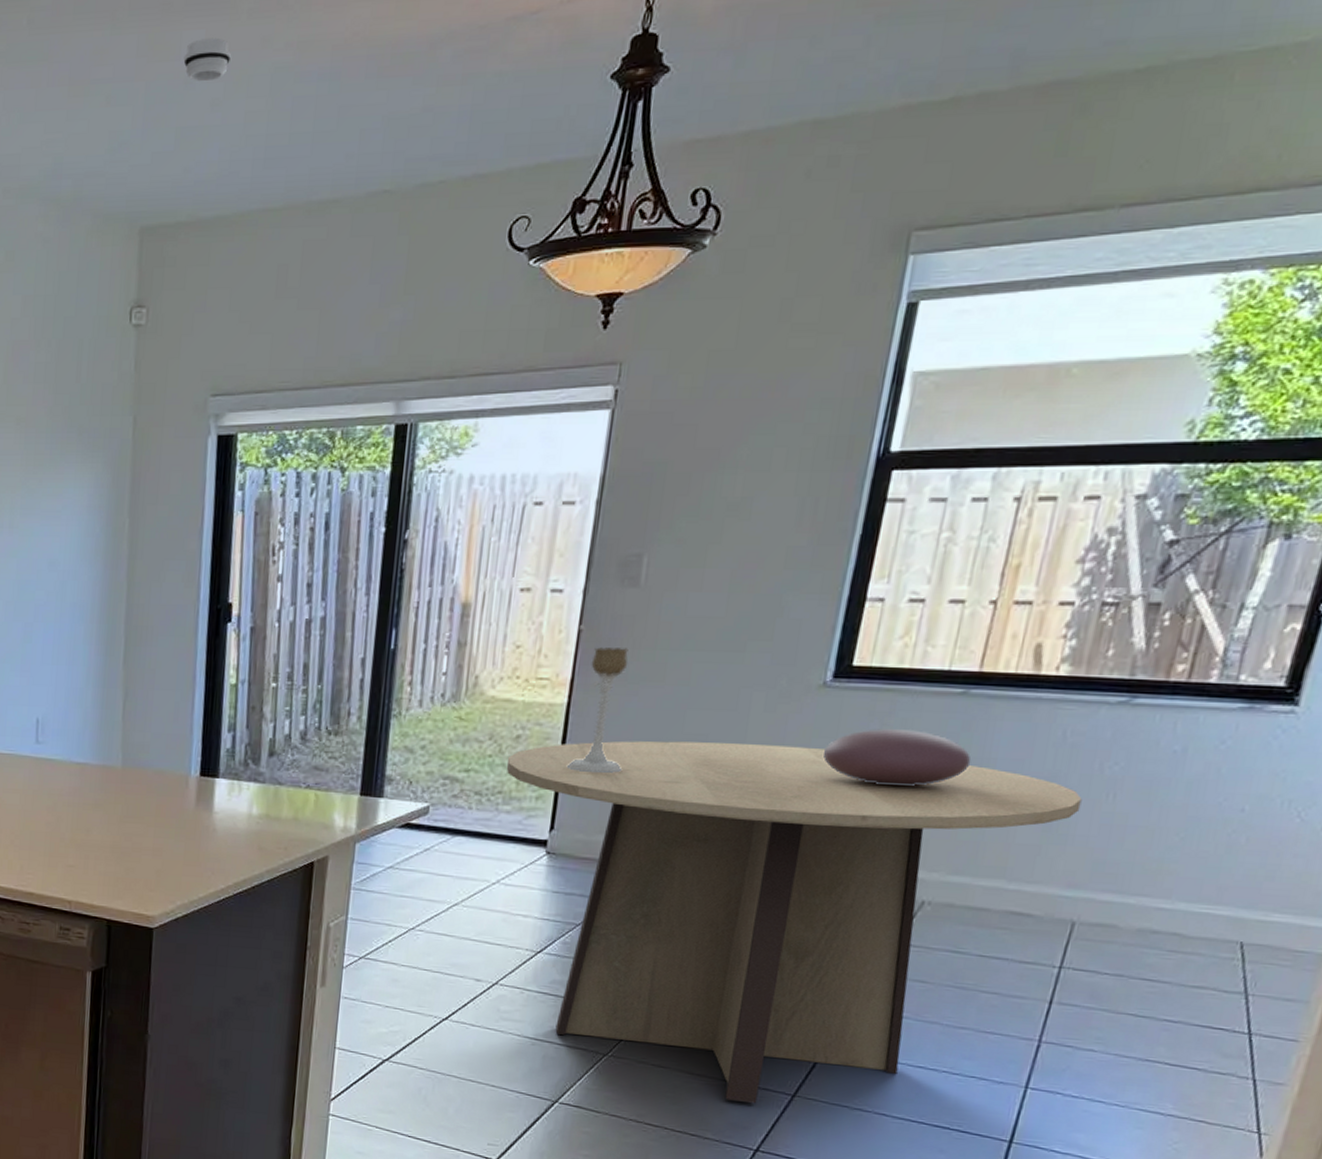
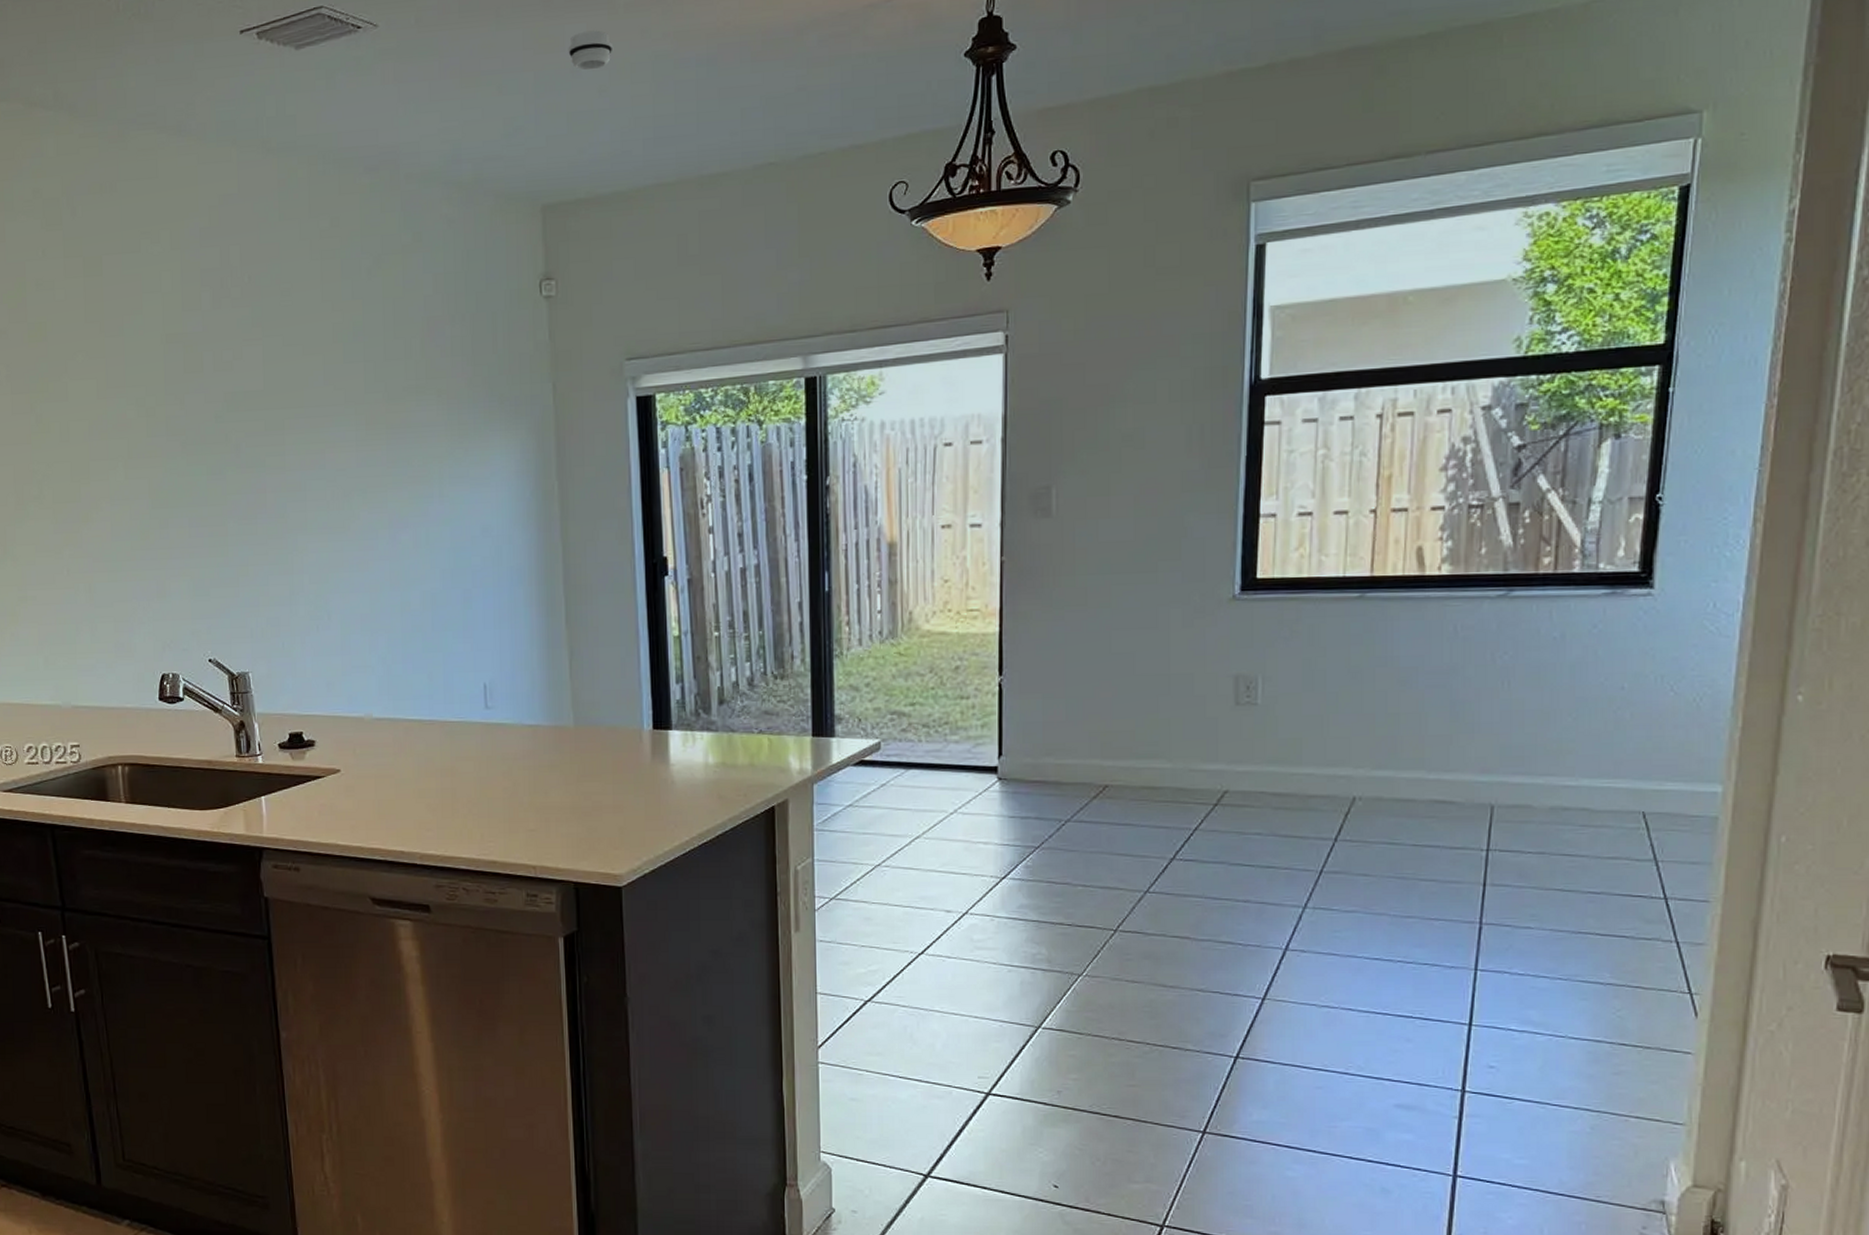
dining table: present [506,740,1082,1104] -> none [949,657,1481,1011]
candle holder: present [566,647,629,773] -> none [1006,576,1059,698]
decorative bowl: present [822,729,971,787] -> none [1242,635,1377,689]

